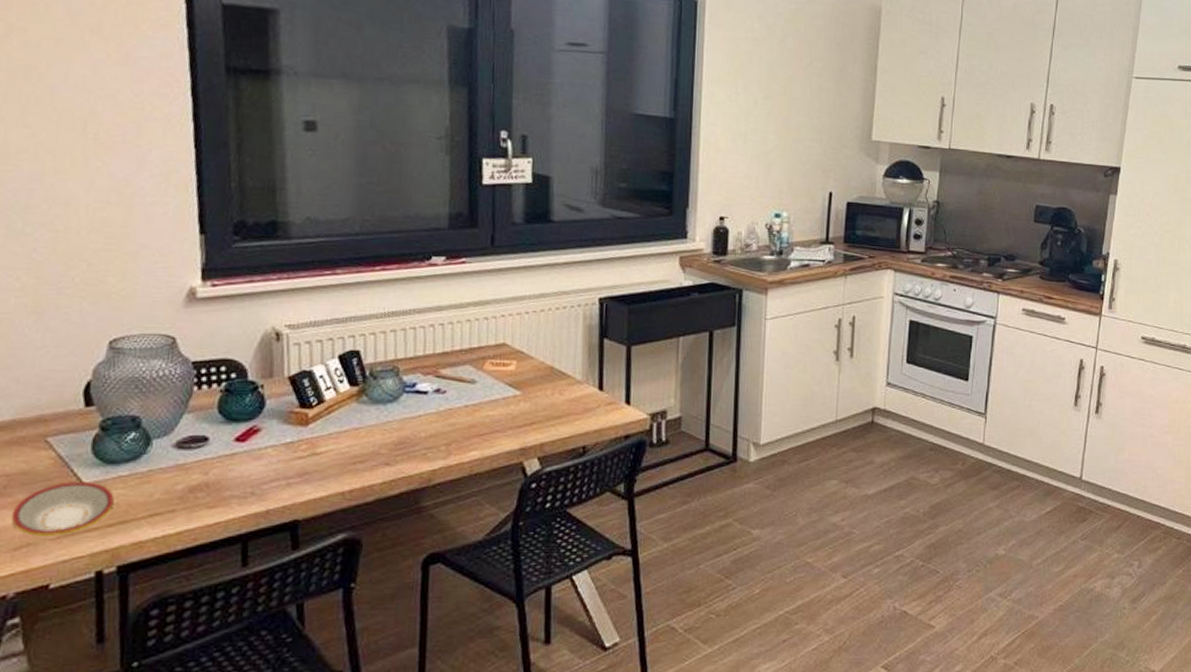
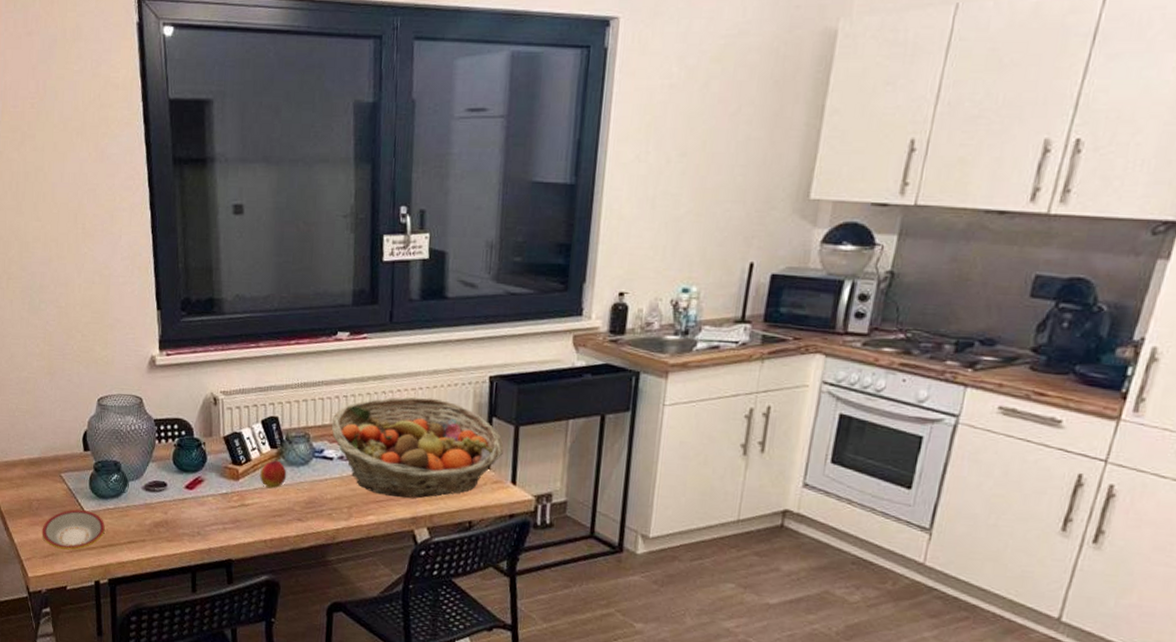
peach: none [336,399,371,432] -> present [260,460,287,489]
fruit basket: none [425,321,616,429] -> present [331,396,504,499]

